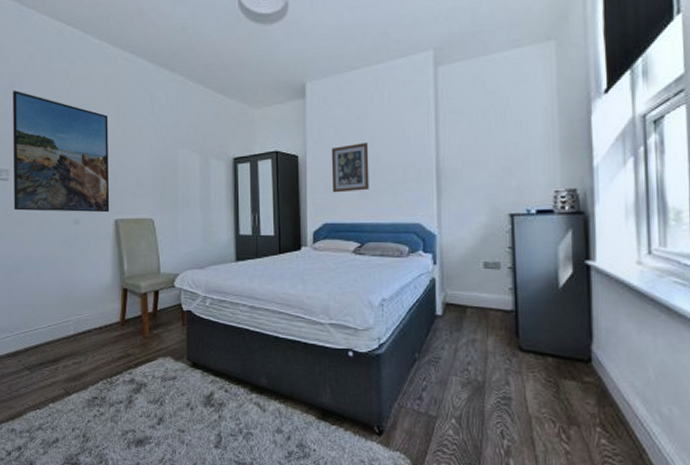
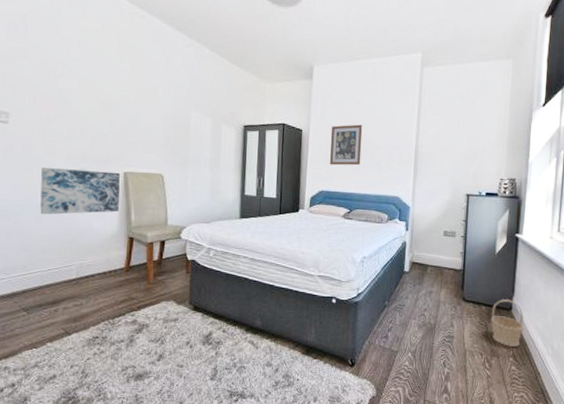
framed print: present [13,90,110,213] -> none [13,31,122,165]
wall art: none [39,220,113,269] -> present [40,168,120,215]
basket: none [561,346,614,412] -> present [490,298,525,347]

